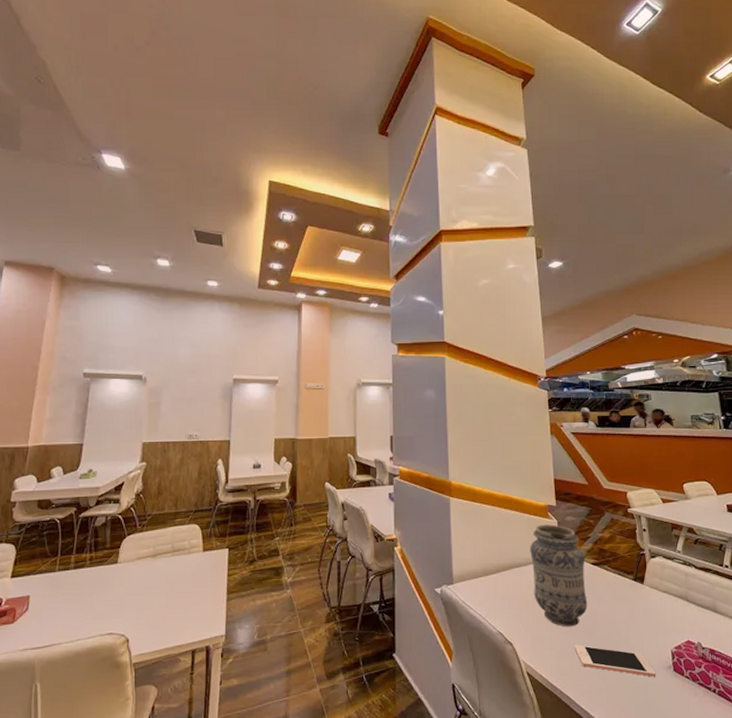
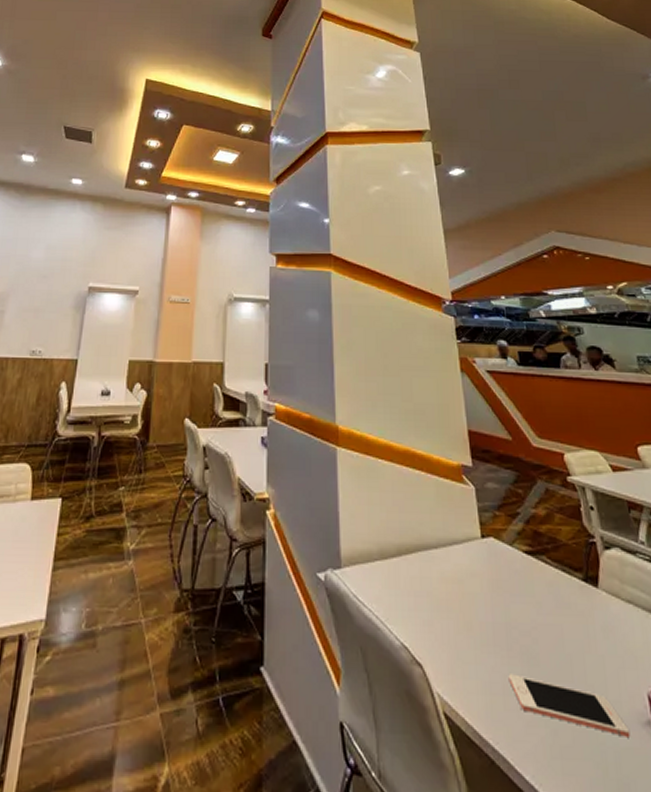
vase: present [530,524,588,627] -> none [441,491,524,646]

